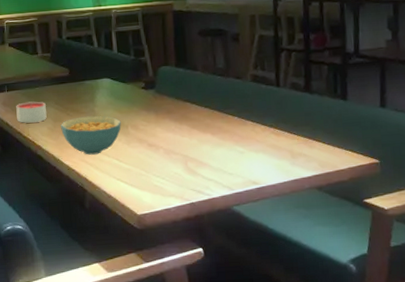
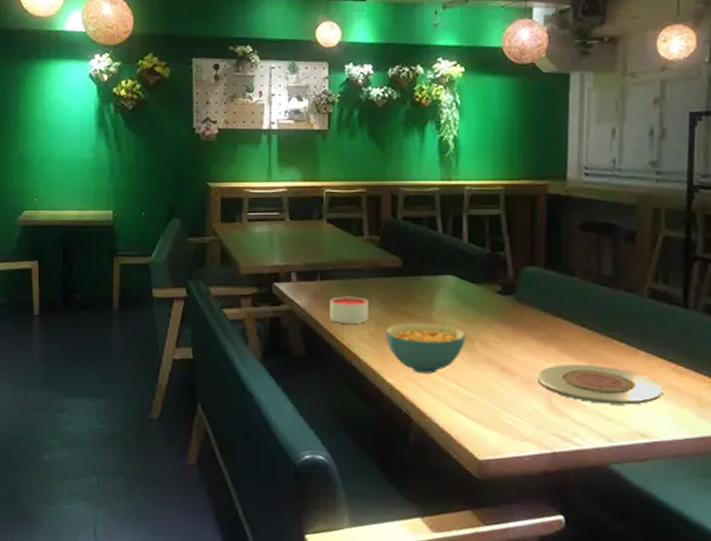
plate: none [176,135,267,163] -> present [538,363,664,405]

